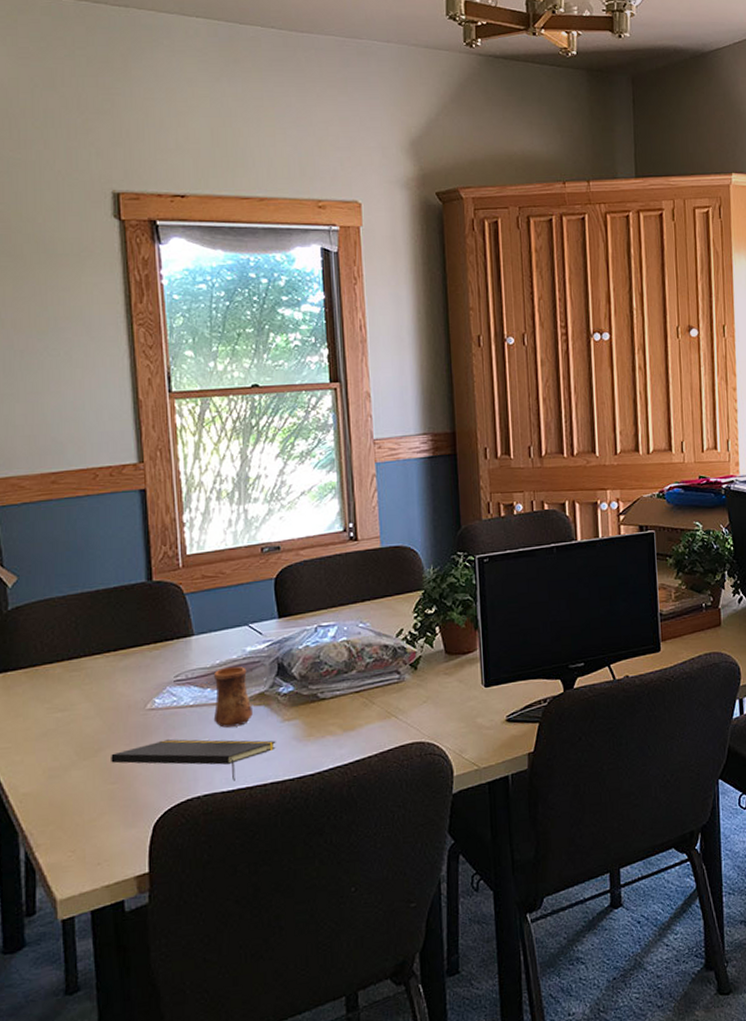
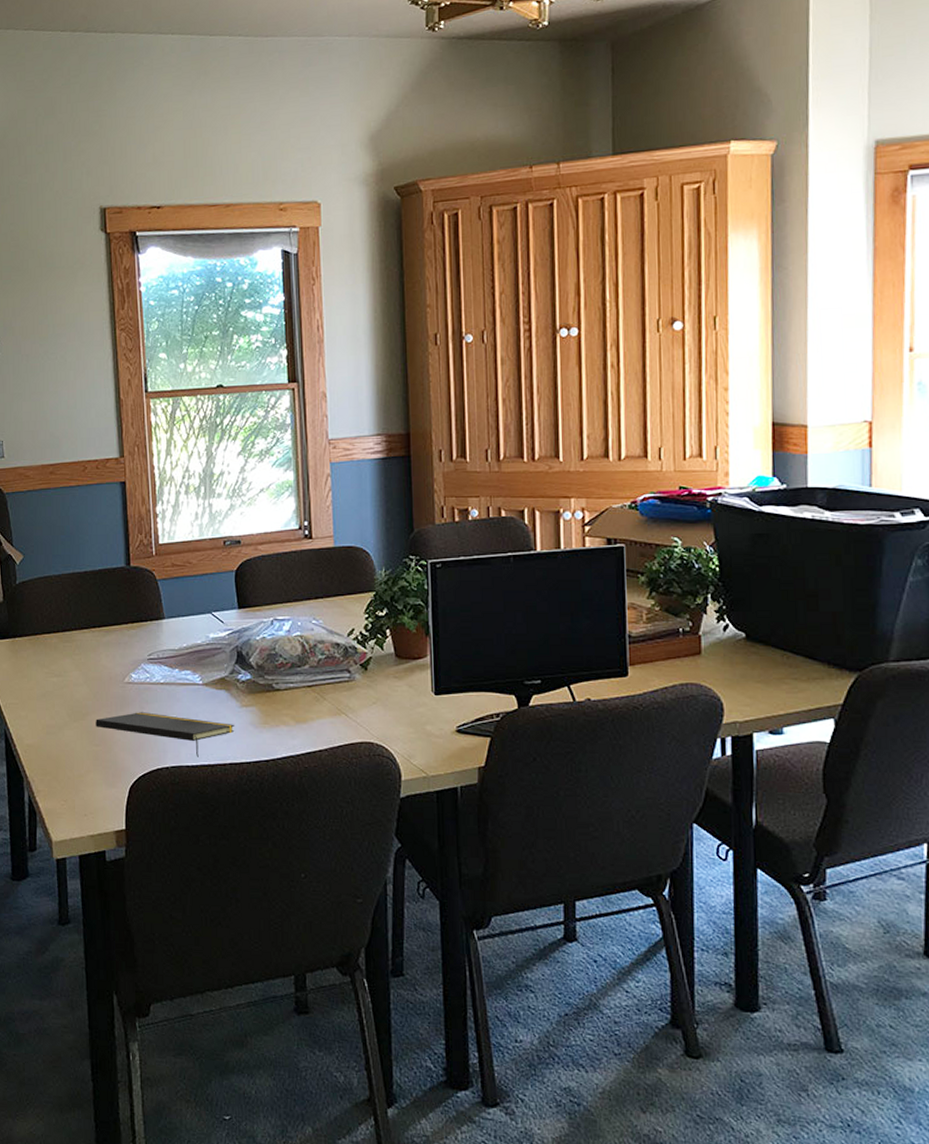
cup: present [213,667,253,728] -> none [180,651,214,707]

